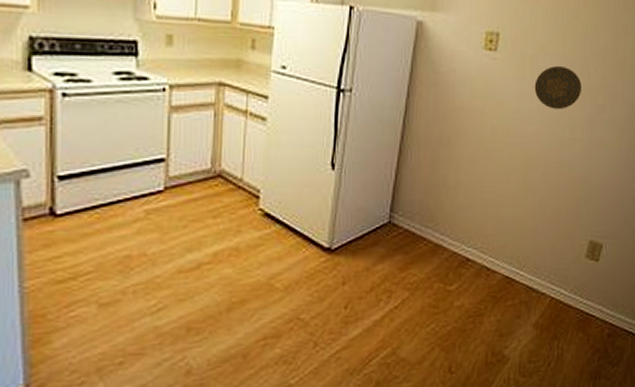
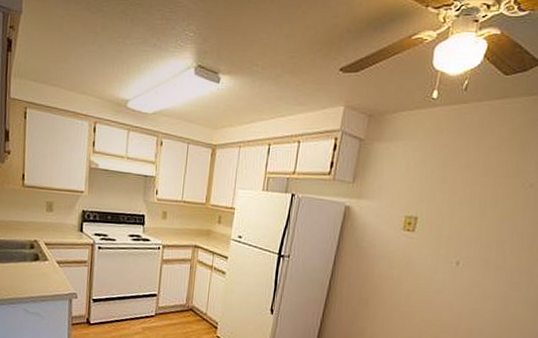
decorative plate: present [534,65,582,110] -> none [448,246,496,284]

